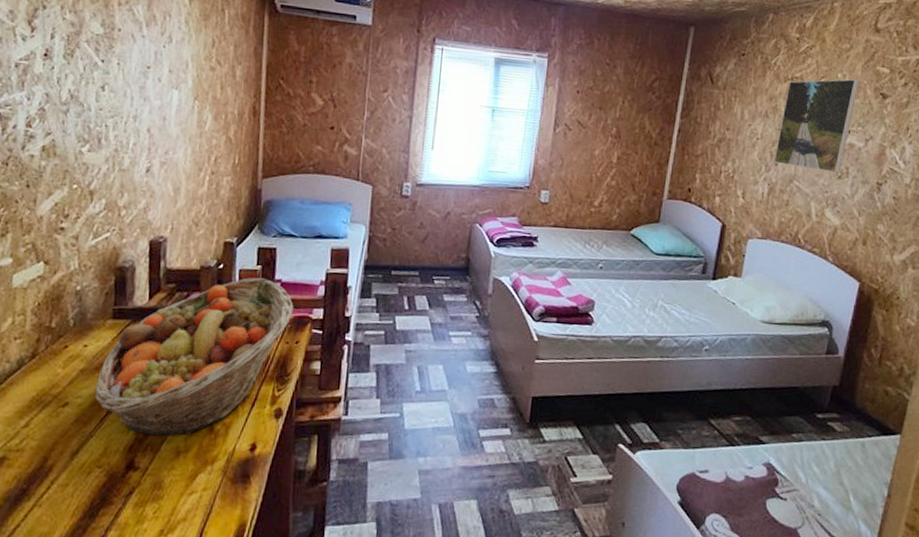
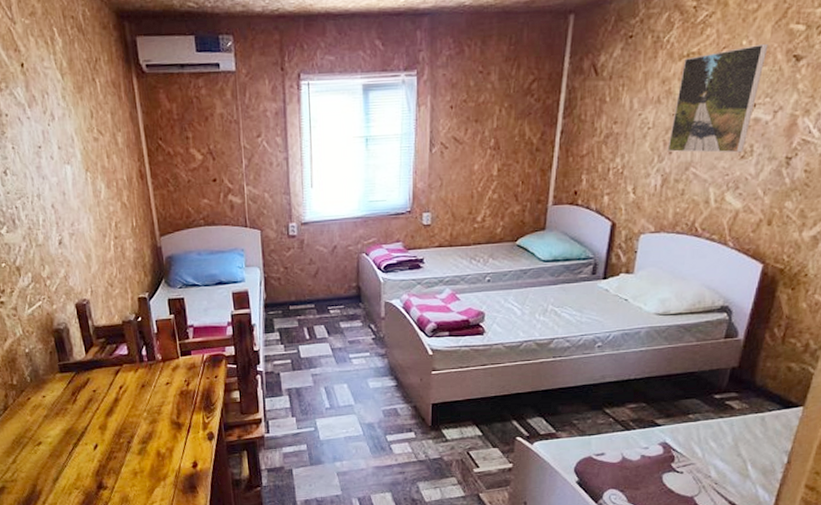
fruit basket: present [94,277,294,436] -> none [59,326,208,462]

